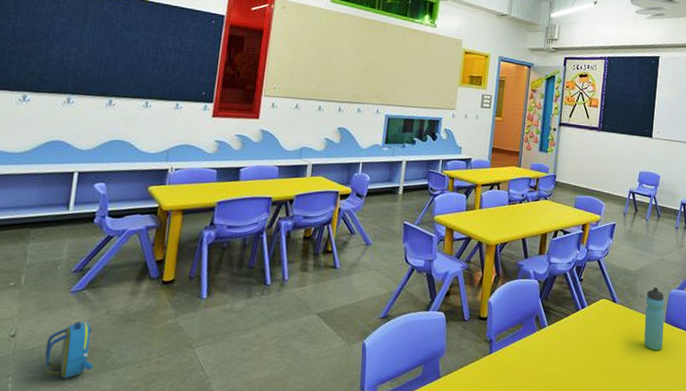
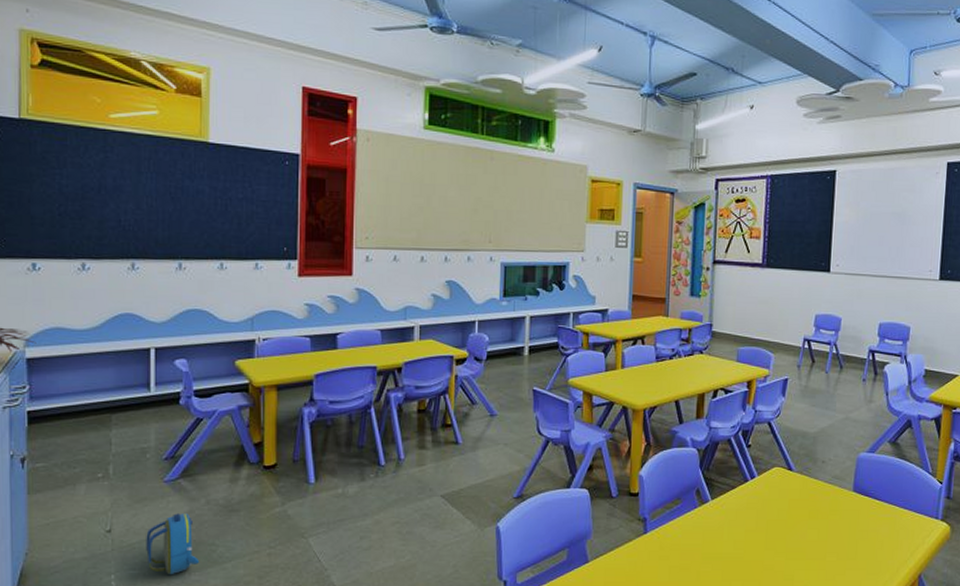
water bottle: present [644,287,665,351] -> none [827,451,852,525]

